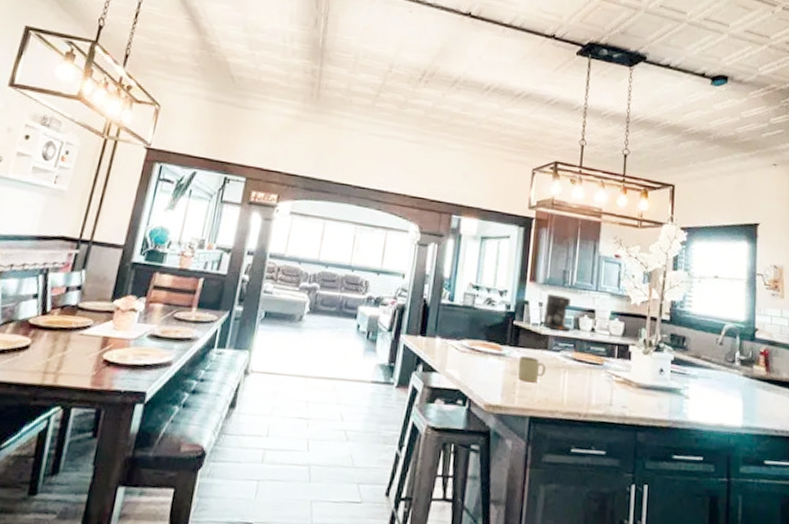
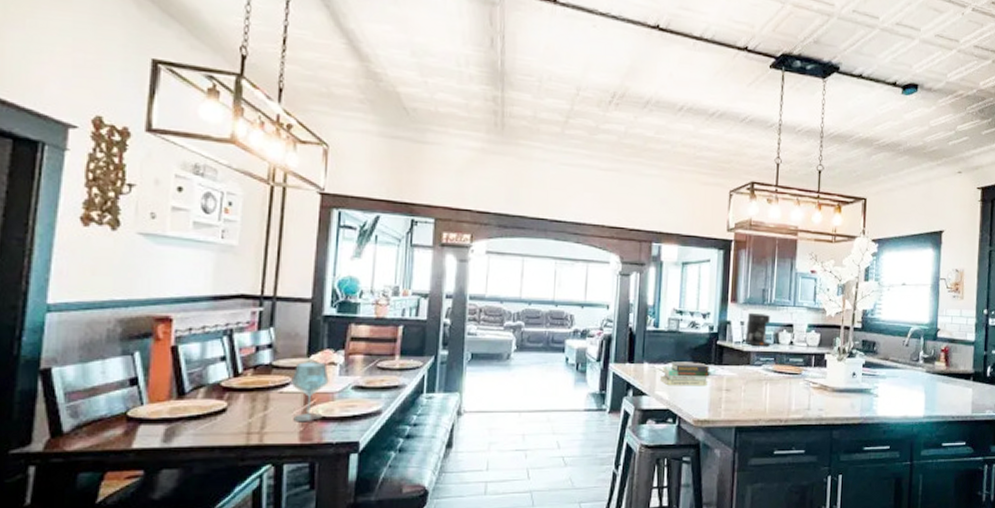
wine glass: none [88,306,128,367] -> present [291,362,329,422]
books: none [452,340,504,369] -> present [661,363,709,387]
mug: present [517,355,546,383] -> none [723,372,749,396]

